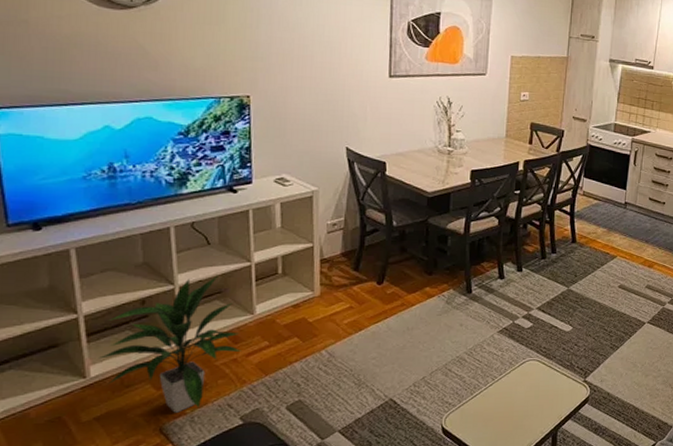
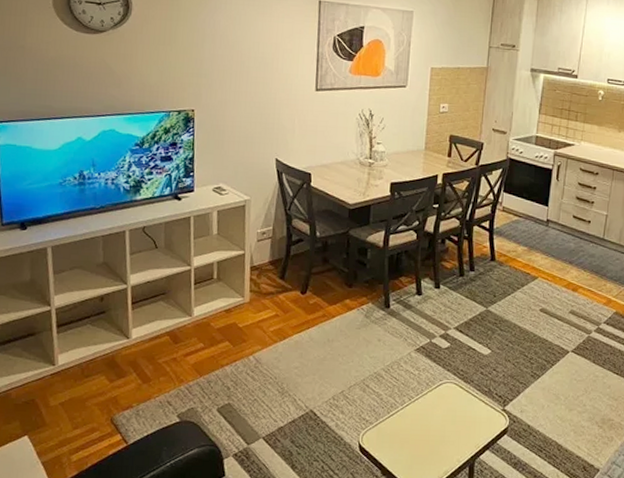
indoor plant: present [98,275,241,413] -> none [65,277,180,405]

